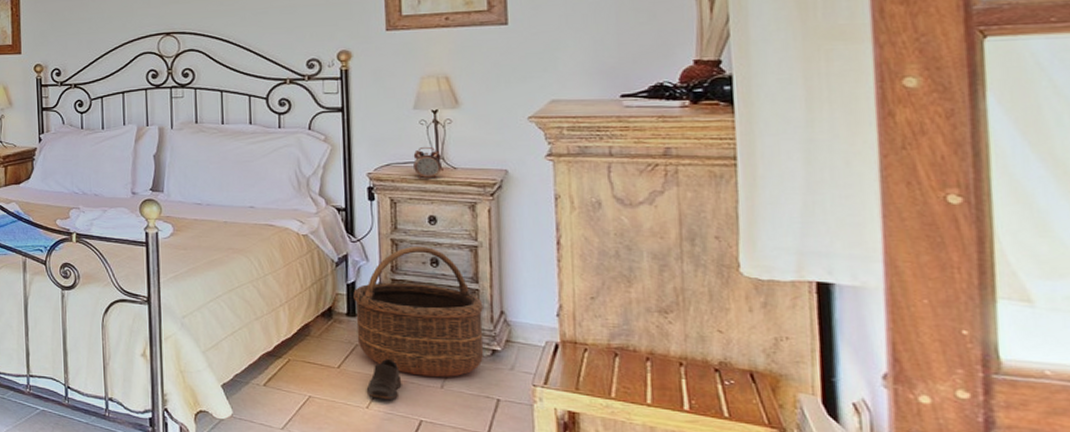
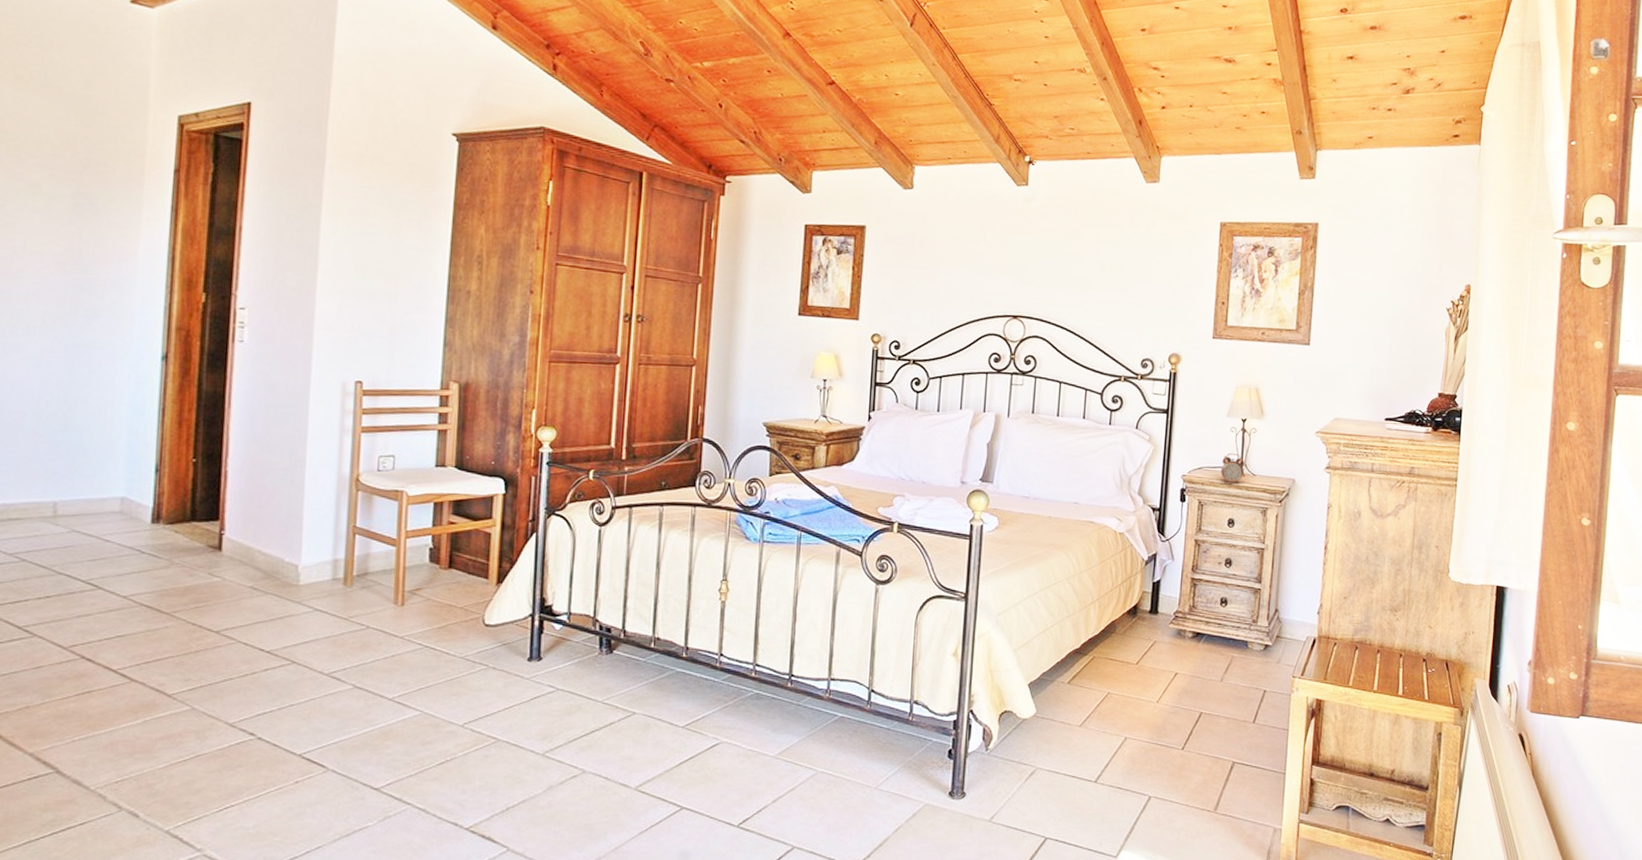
basket: present [353,246,485,377] -> none [1156,547,1263,671]
shoe: present [366,358,402,399] -> none [1158,654,1190,693]

